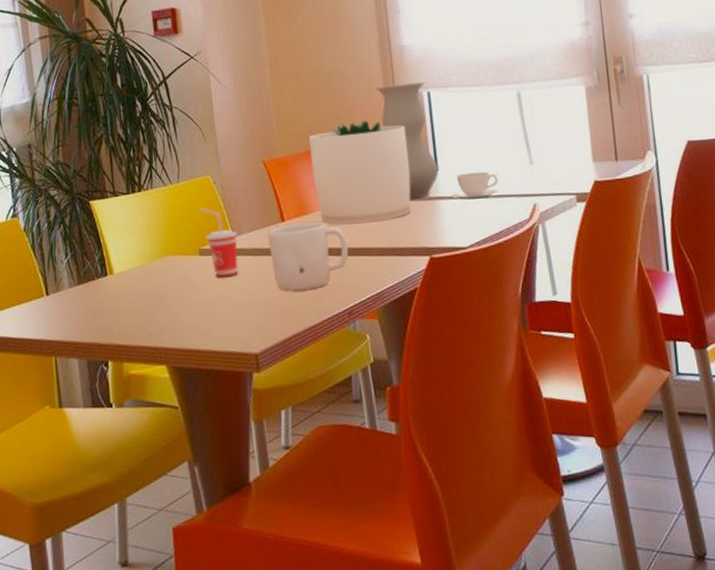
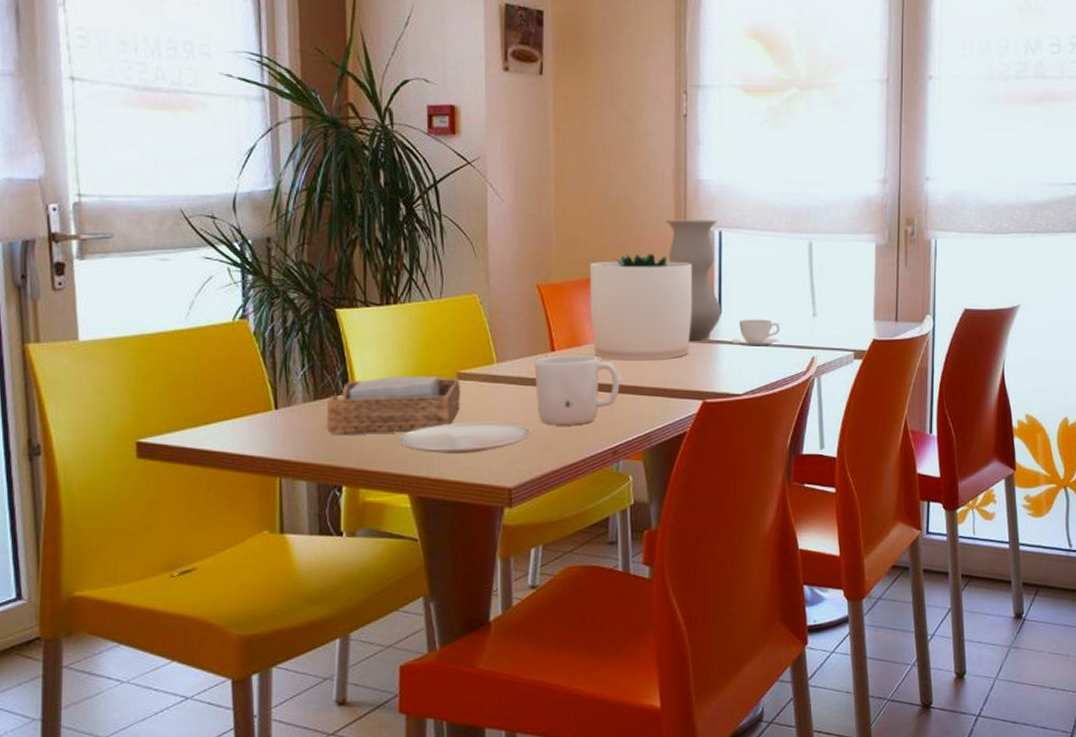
napkin holder: none [89,253,205,315] -> present [327,375,461,434]
plate: none [153,292,270,326] -> present [398,422,531,453]
beverage cup: present [200,208,238,279] -> none [462,329,501,407]

